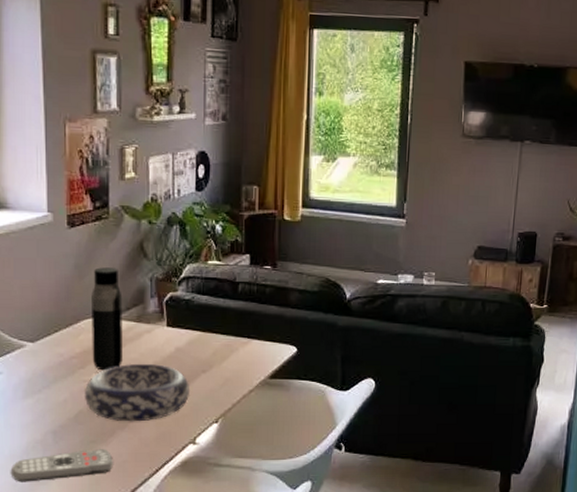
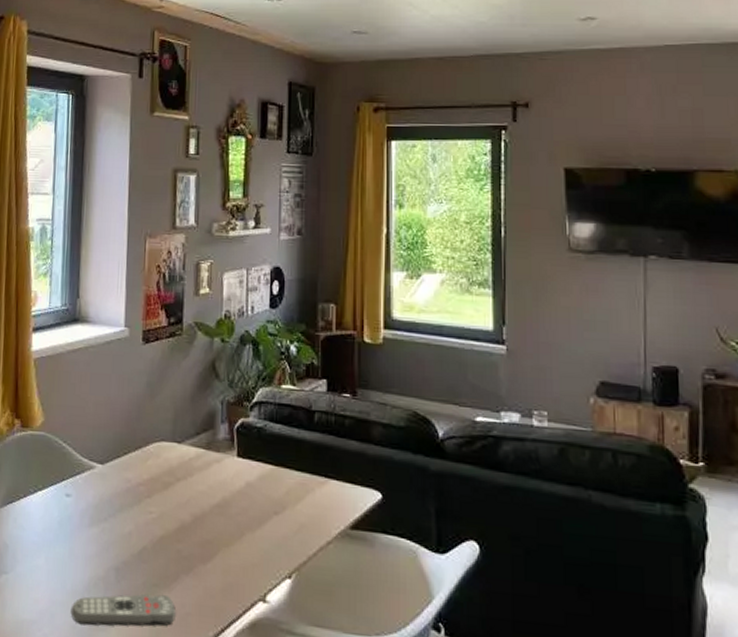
decorative bowl: present [85,363,191,422] -> none [150,497,261,567]
water bottle: present [91,267,123,371] -> none [159,387,193,503]

